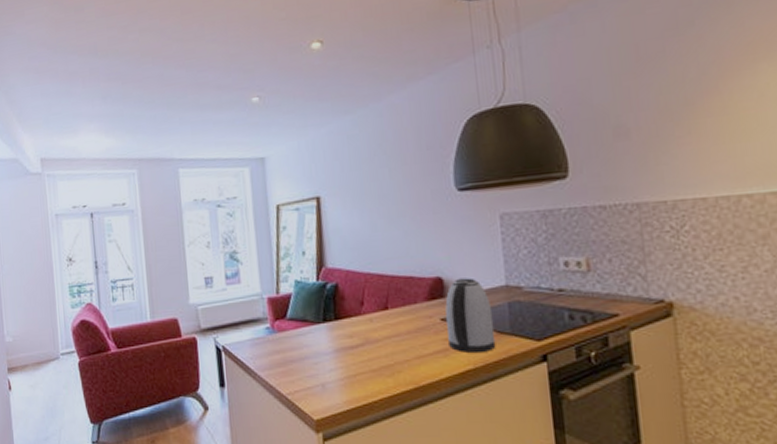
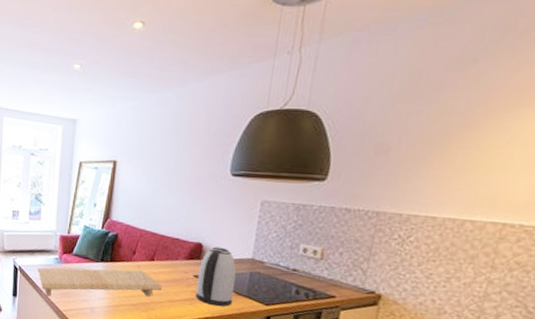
cutting board: none [246,324,407,379] -> present [38,267,163,297]

